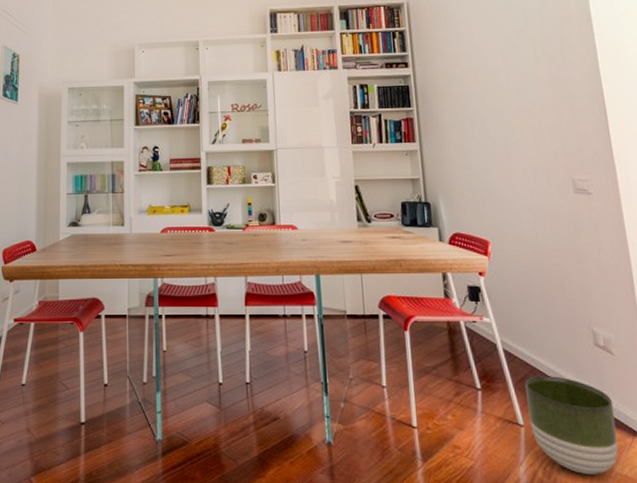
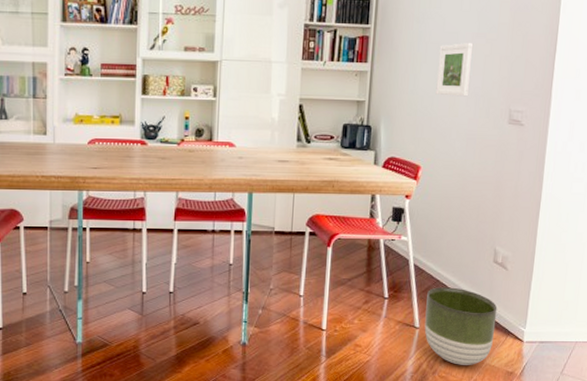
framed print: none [485,117,524,169] -> present [435,43,474,97]

